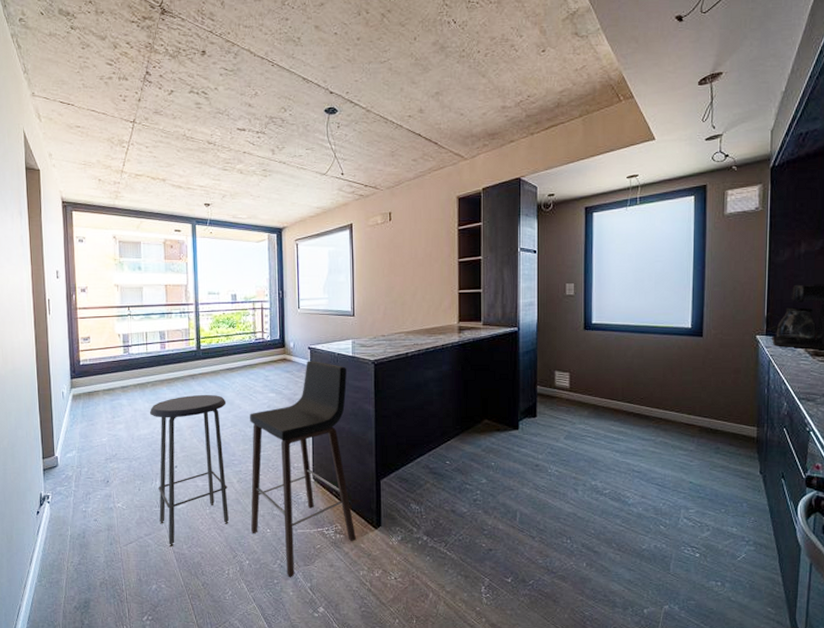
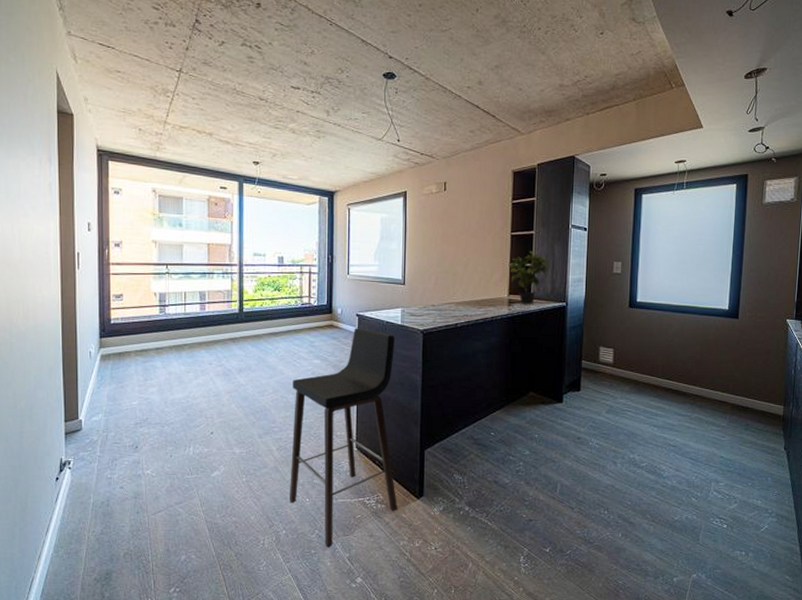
bar stool: present [149,394,229,547] -> none [185,358,269,516]
potted plant: none [457,277,499,331] -> present [508,251,549,305]

